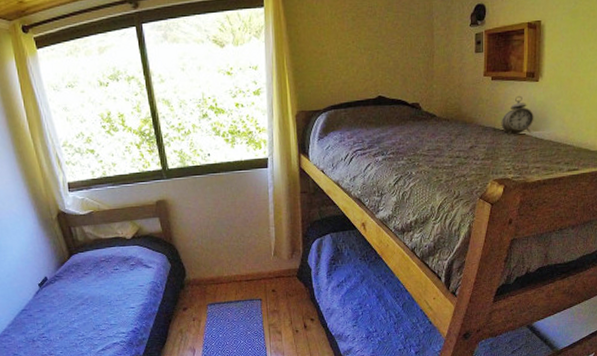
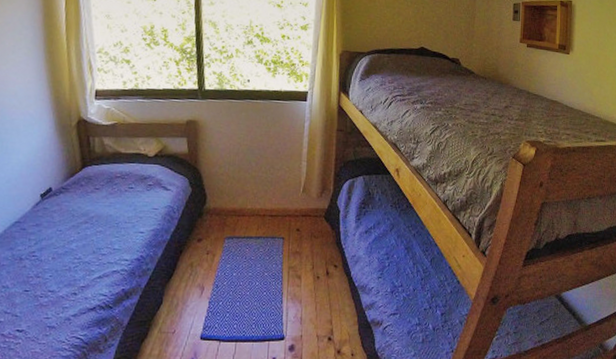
alarm clock: present [501,95,534,136] -> none [534,64,565,101]

